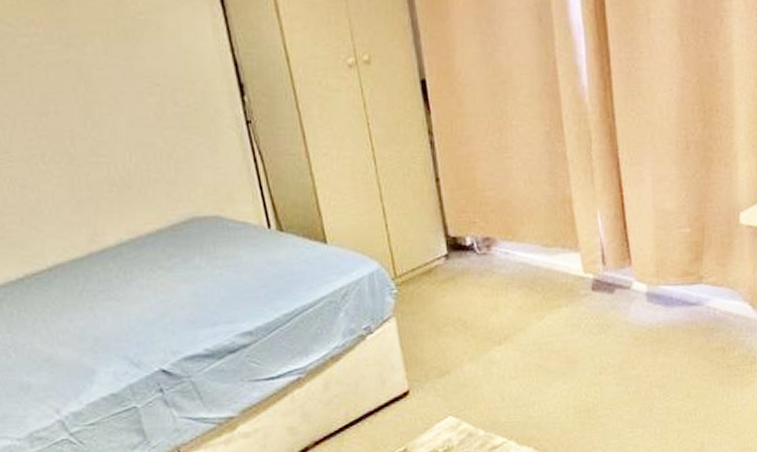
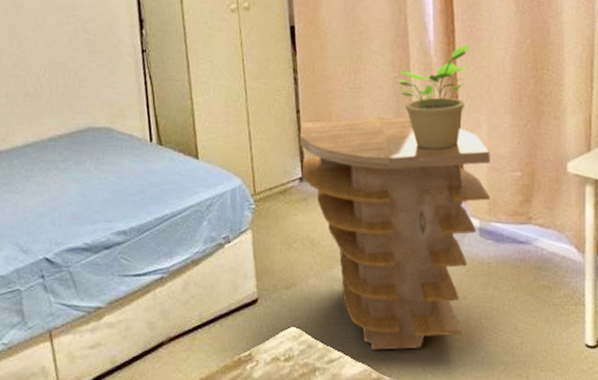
side table: none [441,178,658,432] -> present [299,117,491,350]
potted plant: none [547,87,628,211] -> present [396,44,469,149]

